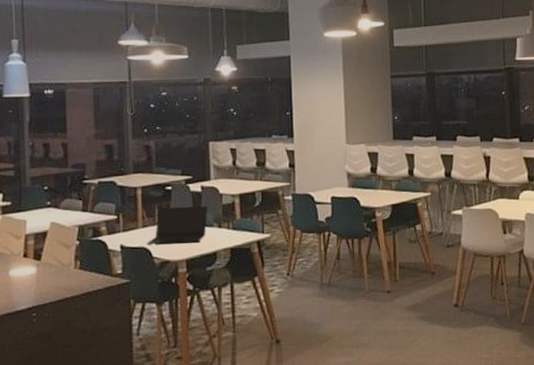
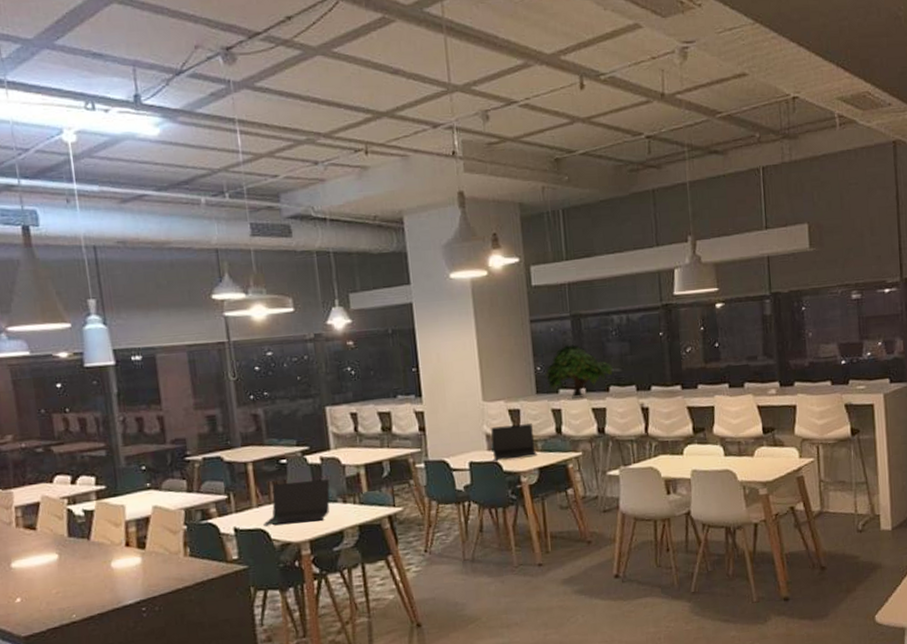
laptop: none [352,165,391,197] -> present [491,423,537,461]
plant: none [402,98,461,145] -> present [546,344,614,398]

